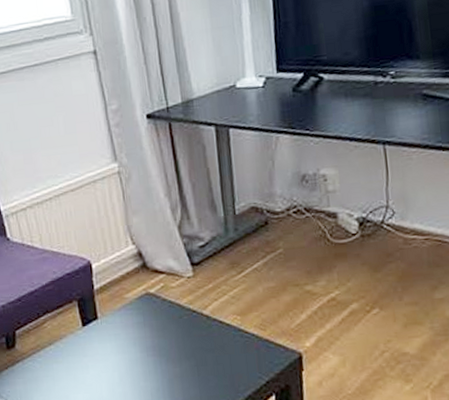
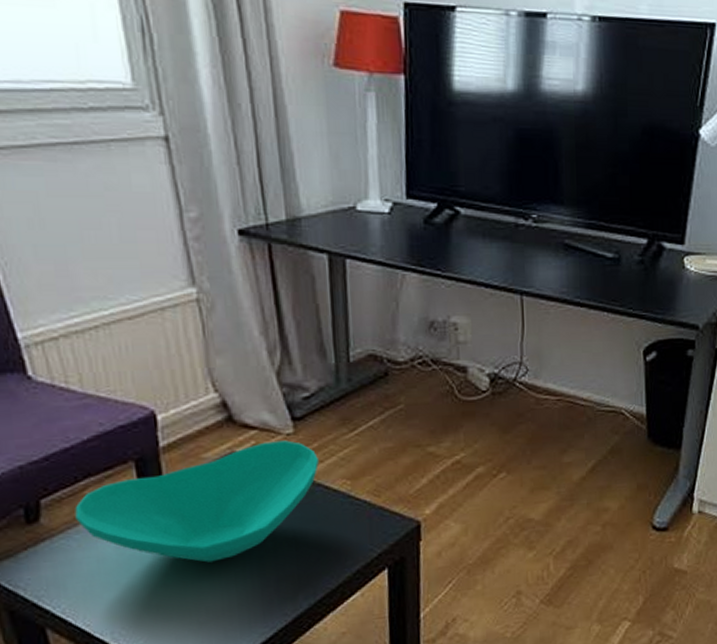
table top decor: none [38,282,214,384] -> present [75,440,320,563]

